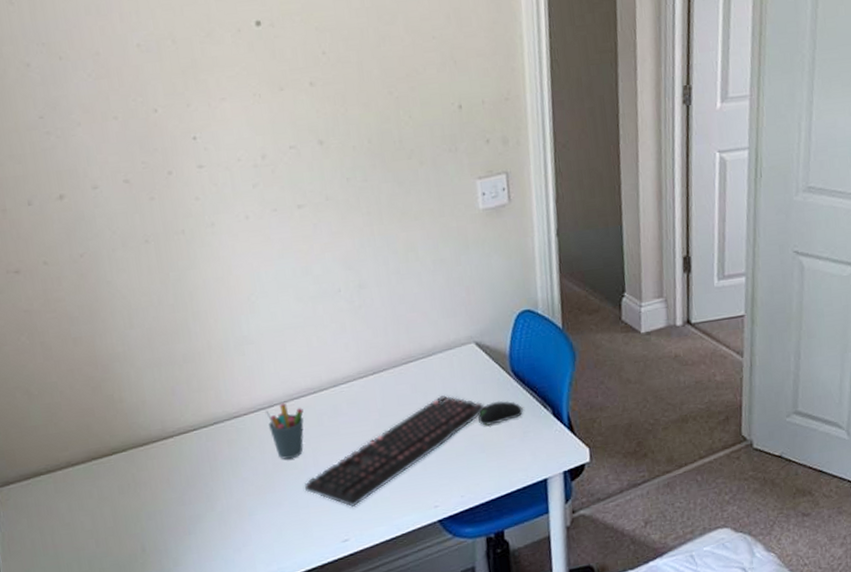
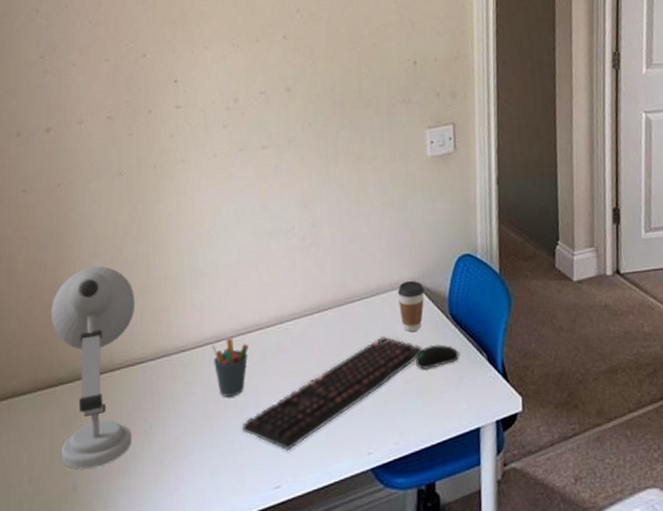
desk lamp: none [93,336,195,532] -> present [50,266,136,470]
coffee cup: none [455,339,484,390] -> present [397,281,425,332]

